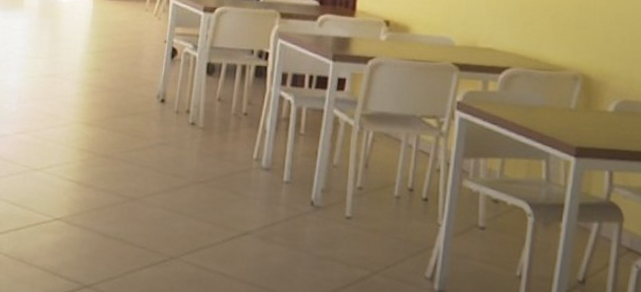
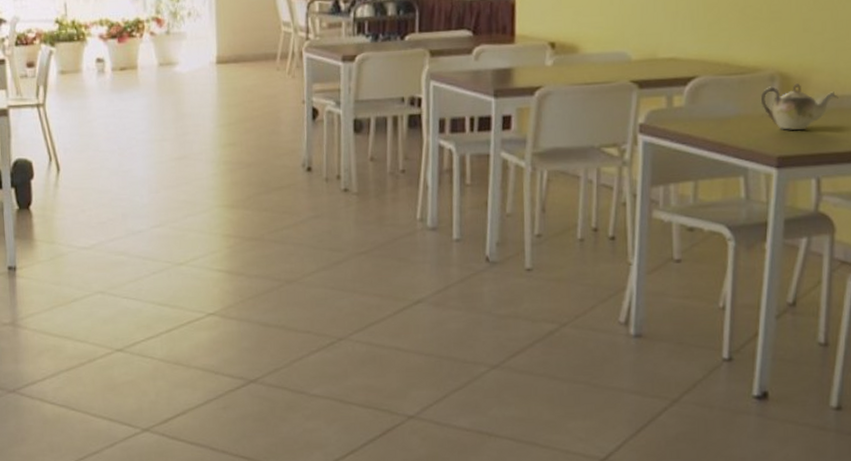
teapot: none [564,85,632,127] -> present [760,83,838,131]

